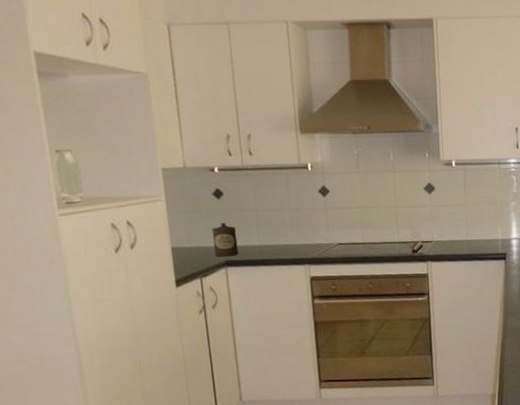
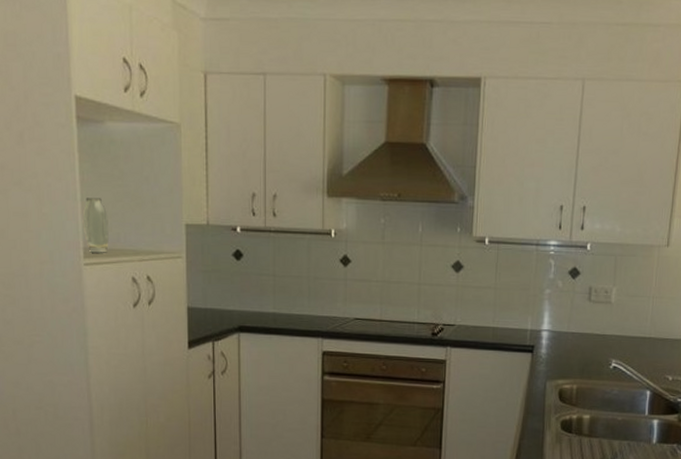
canister: present [212,222,239,257] -> none [228,285,253,322]

